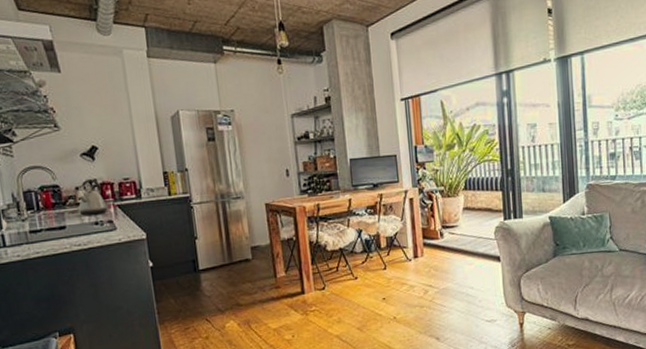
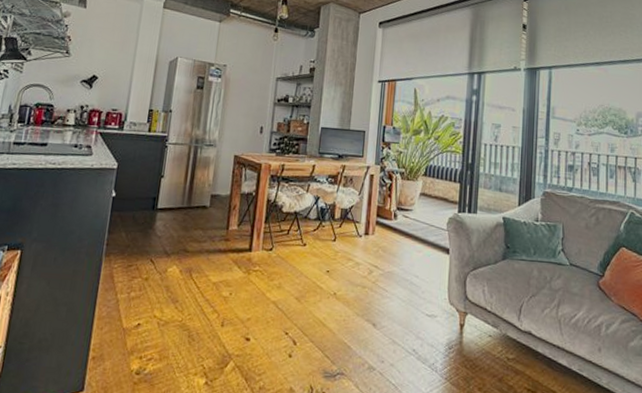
kettle: present [77,179,108,216] -> none [63,104,91,139]

